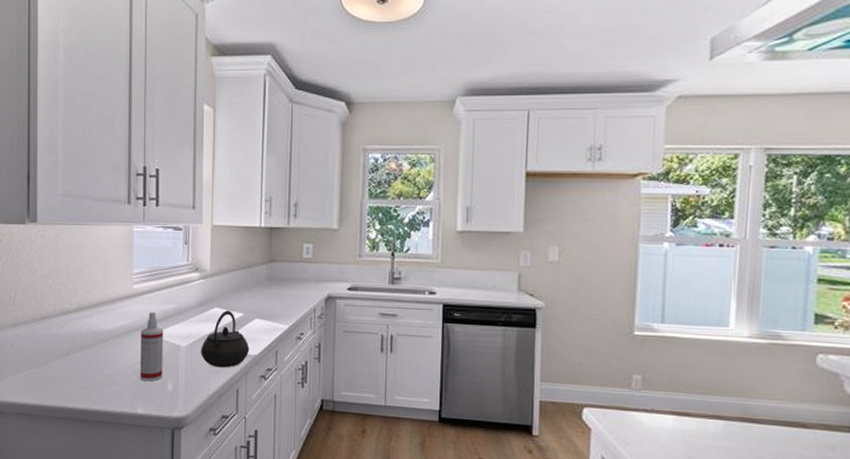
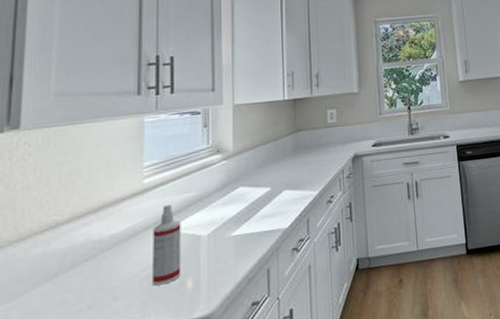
kettle: present [200,310,250,368] -> none [224,187,280,251]

